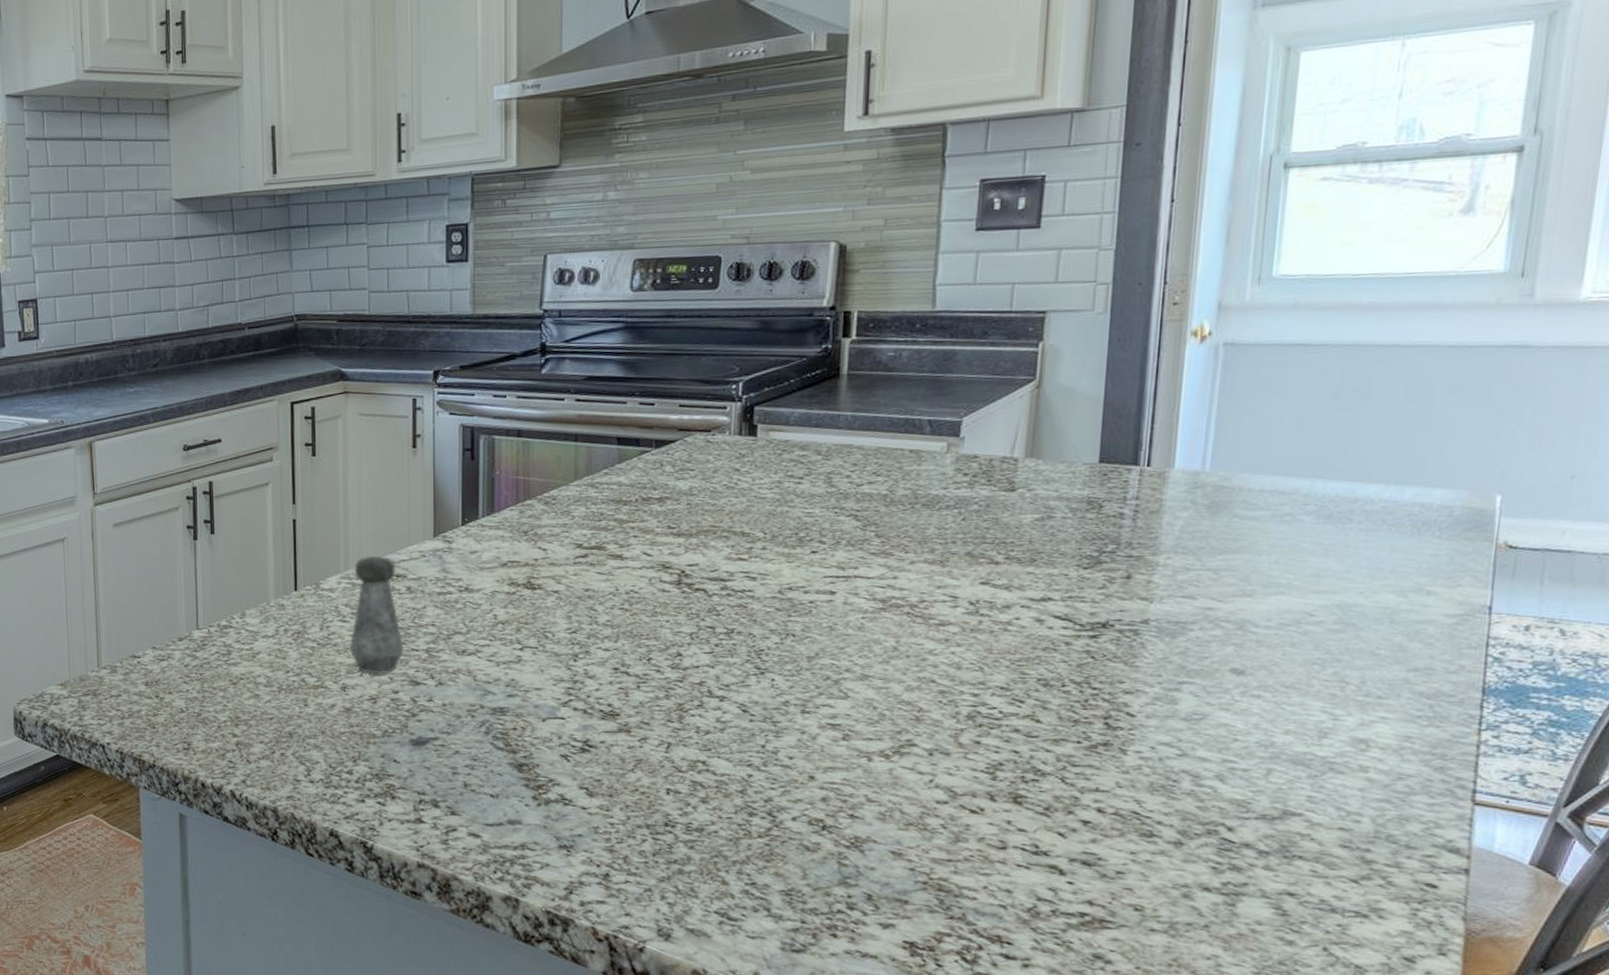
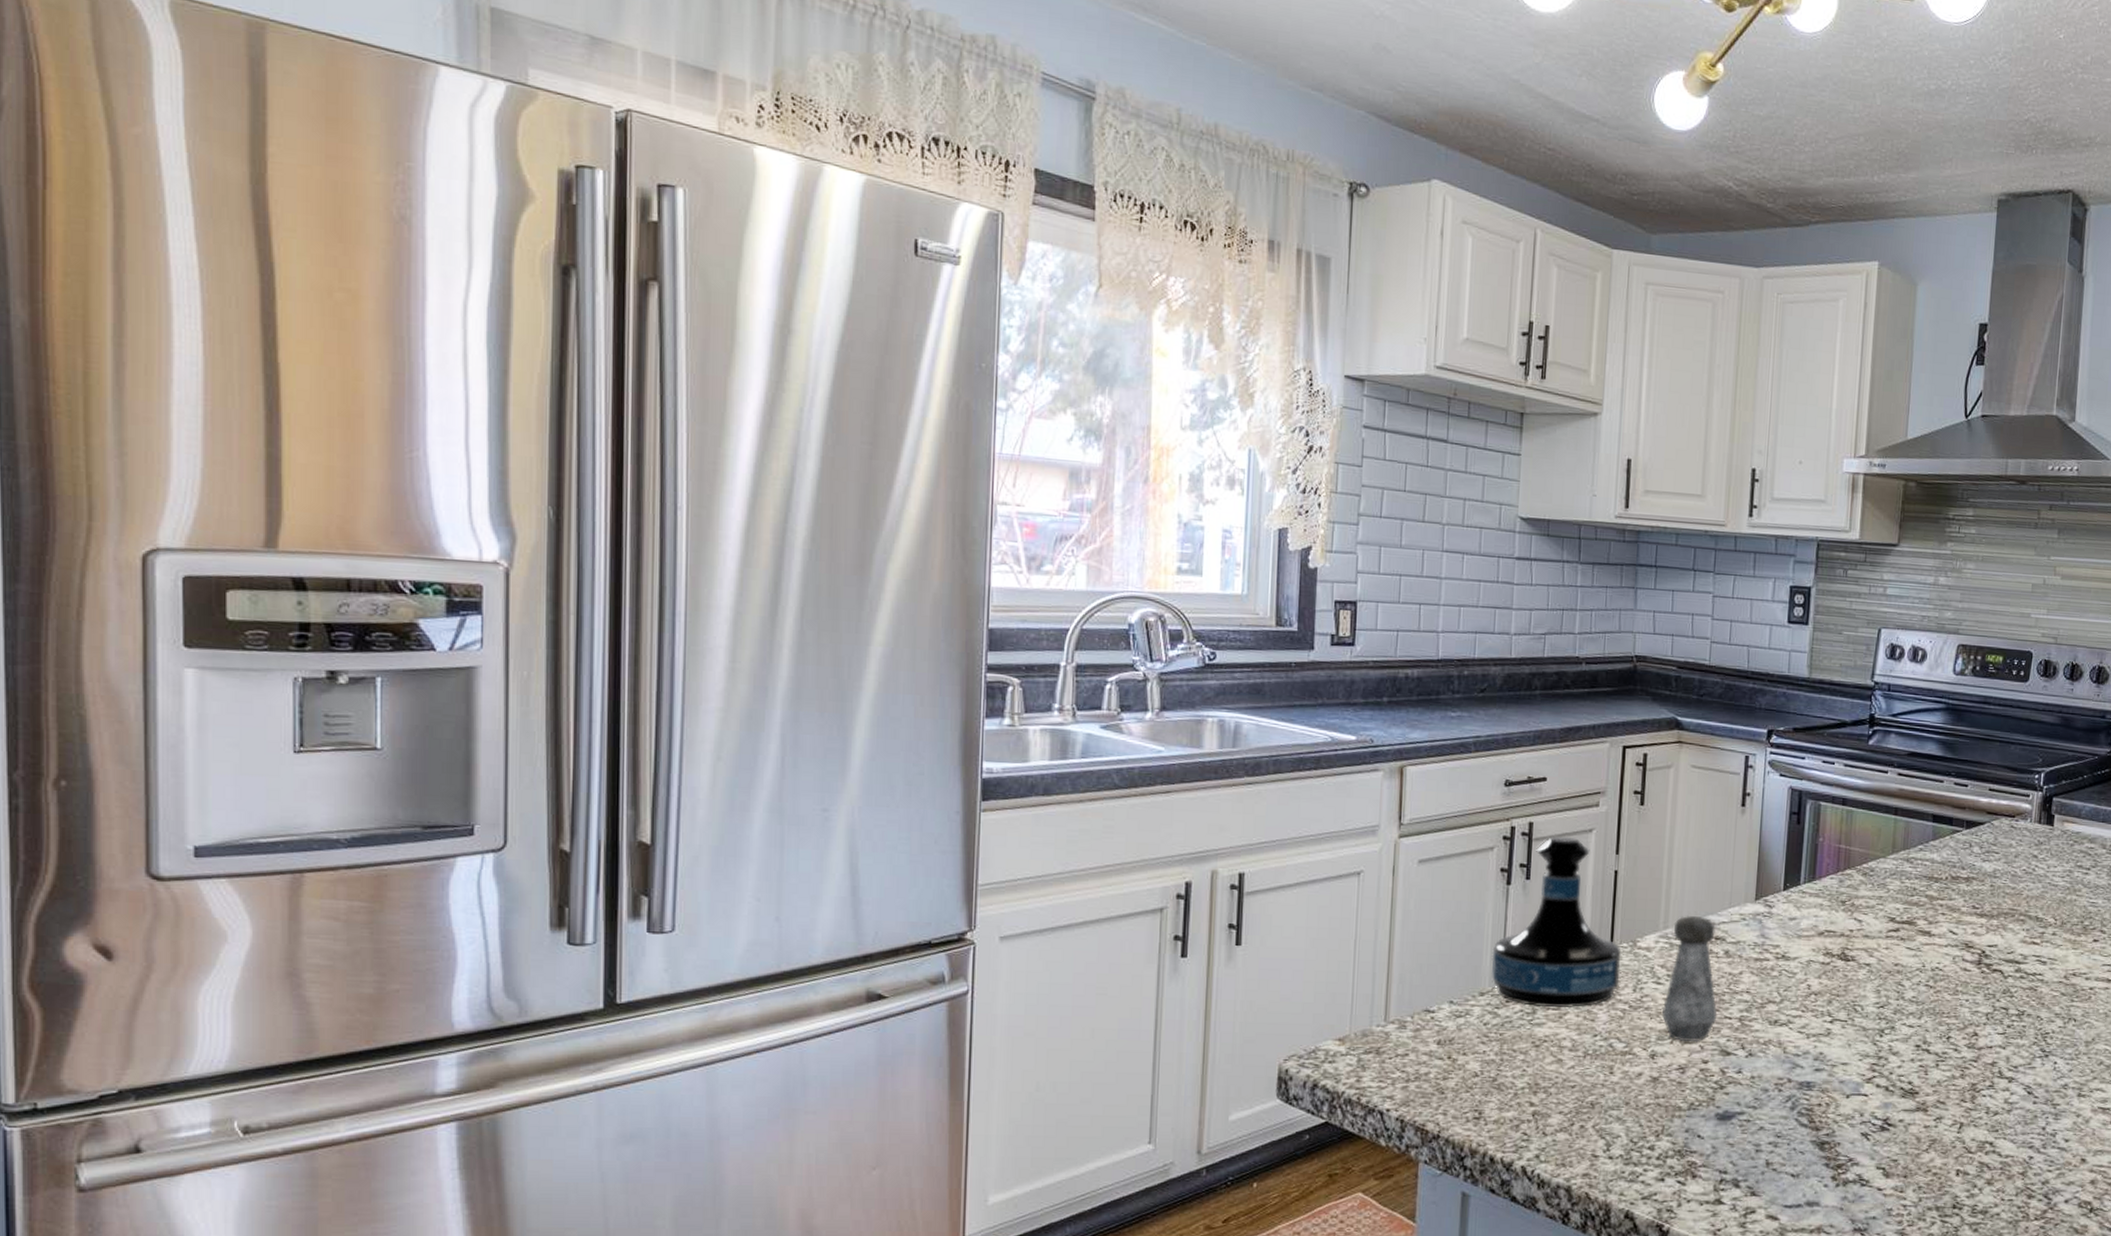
tequila bottle: none [186,492,306,648] -> present [1491,836,1621,1009]

